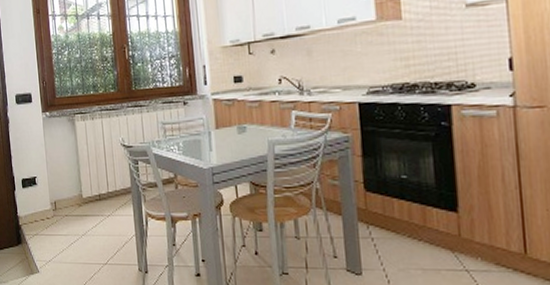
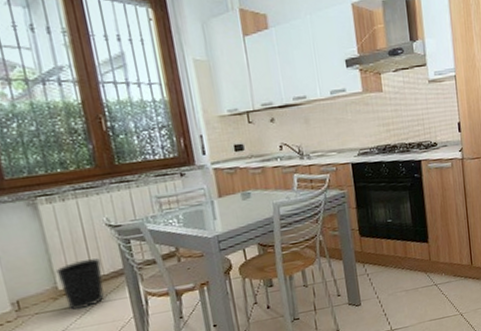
wastebasket: none [82,174,115,218] -> present [55,258,104,310]

